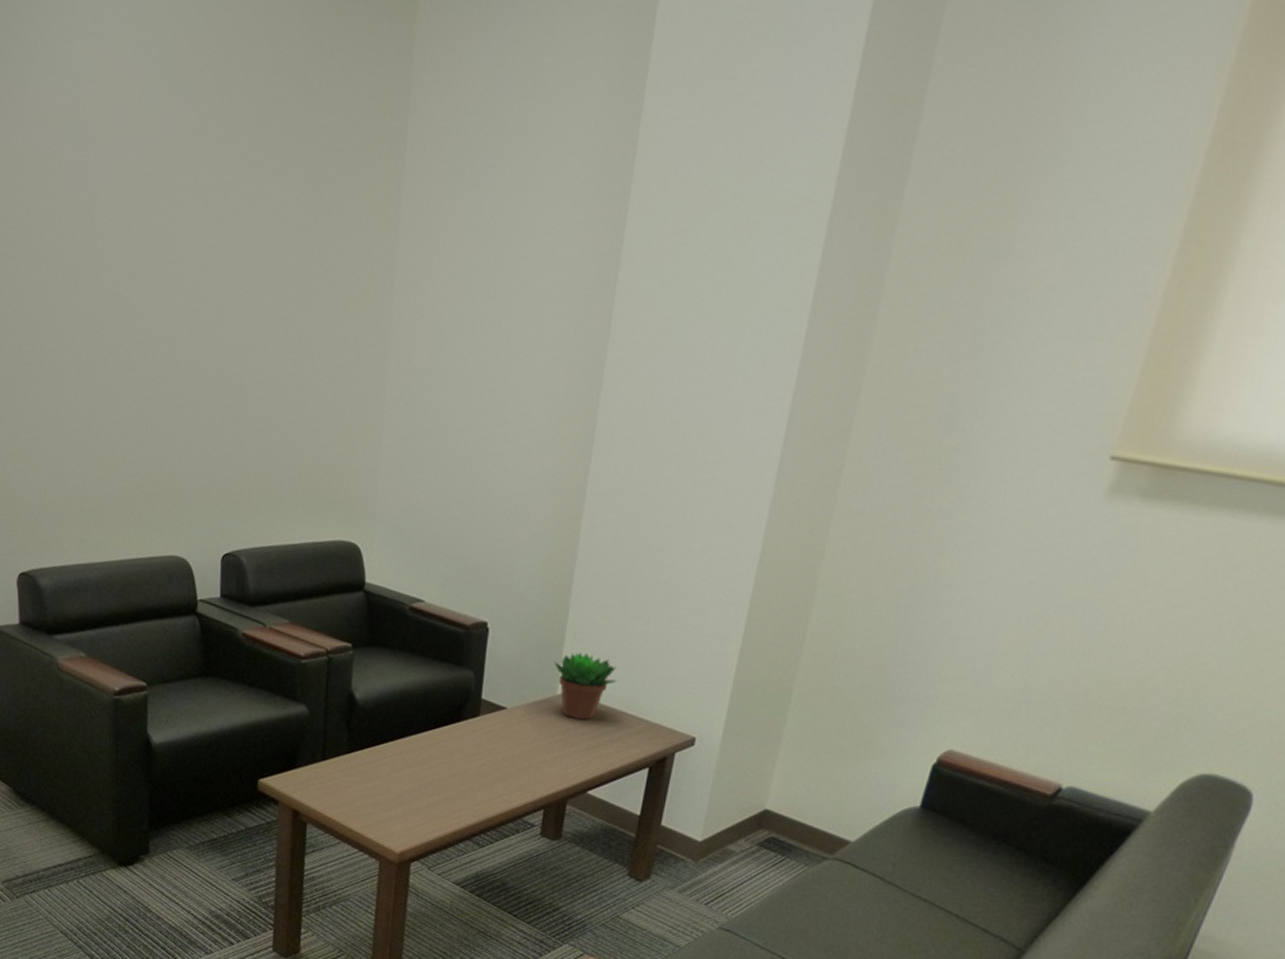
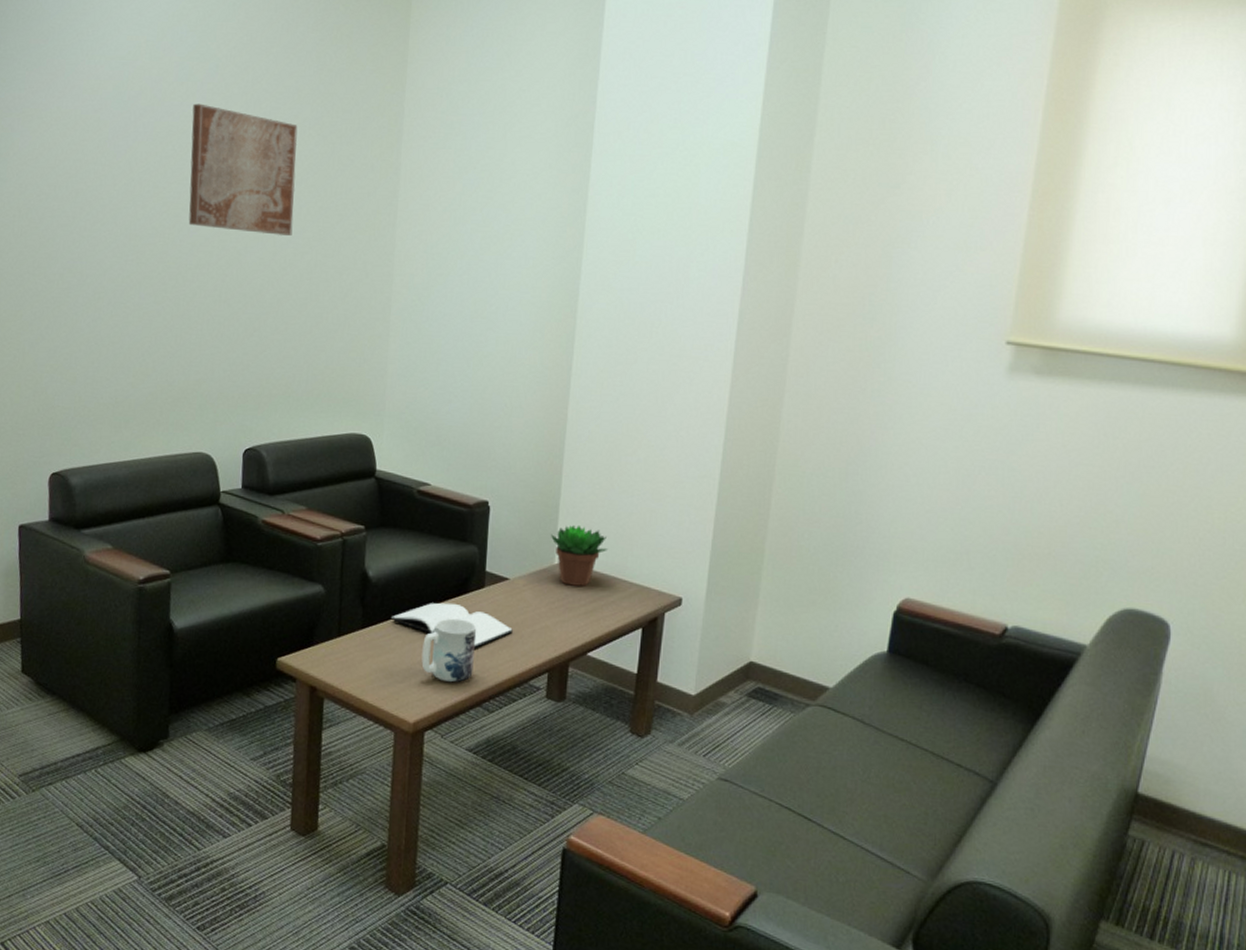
wall art: none [157,138,281,306] -> present [188,103,298,235]
book: none [379,730,508,780] -> present [392,602,513,648]
mug: none [409,747,470,814] -> present [421,618,477,683]

